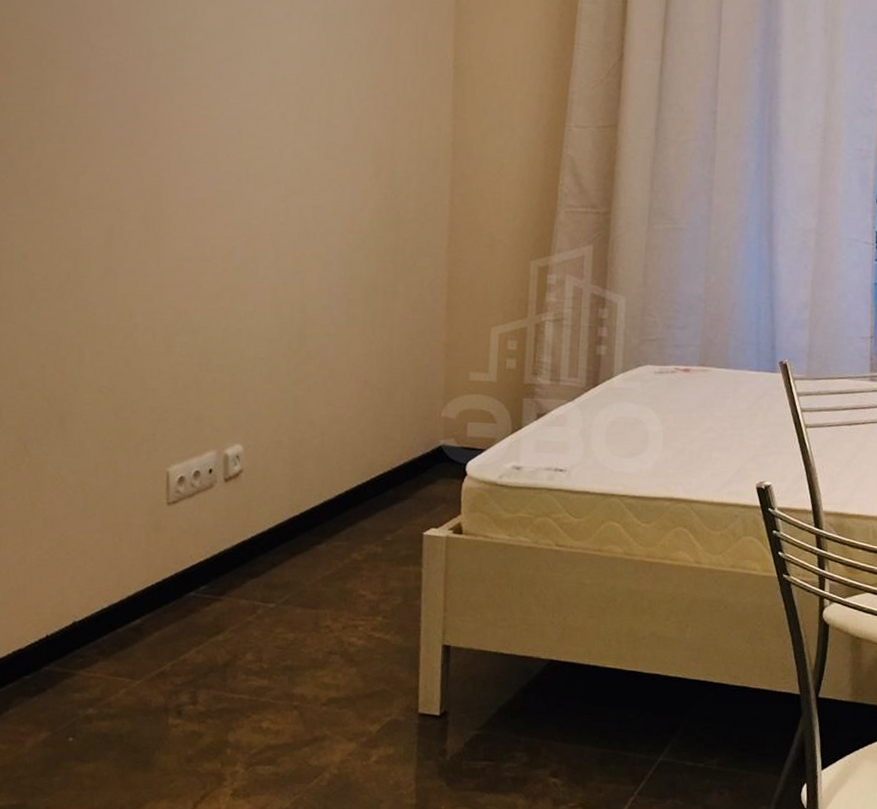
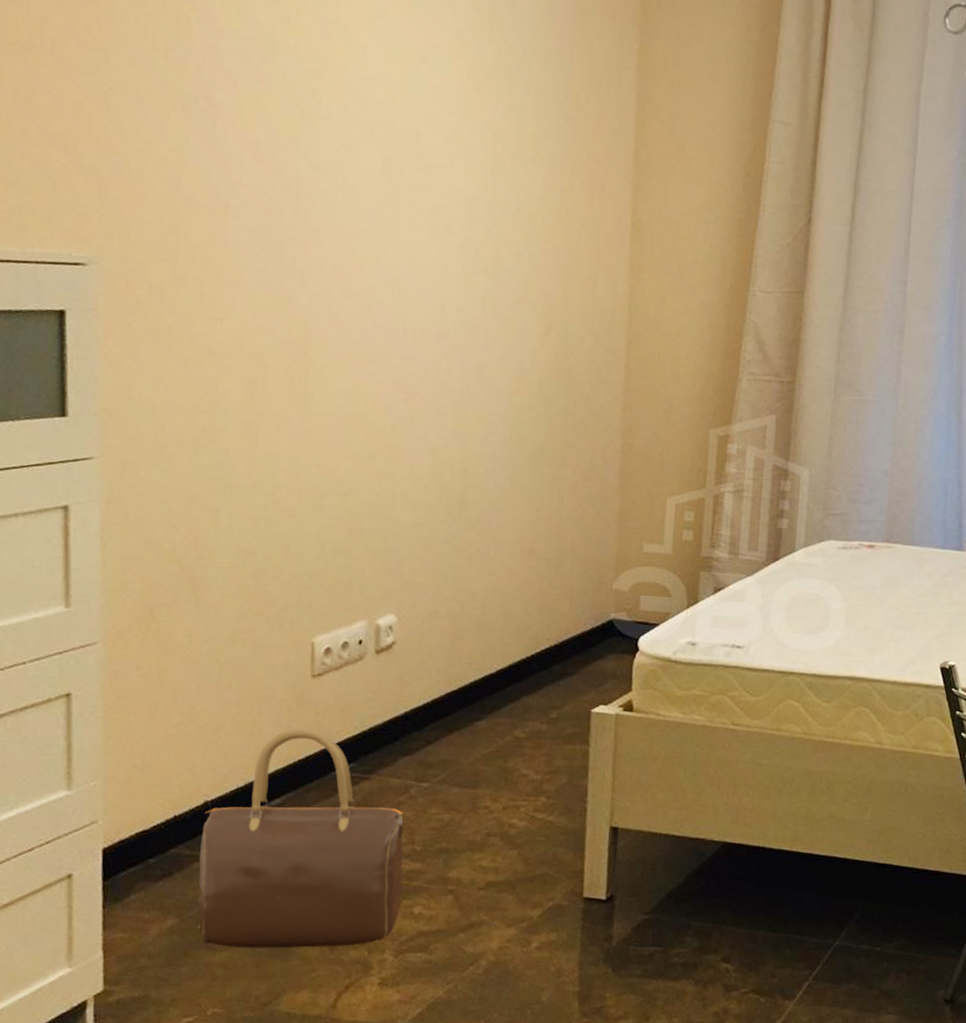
handbag: none [68,554,252,760] -> present [198,729,404,948]

